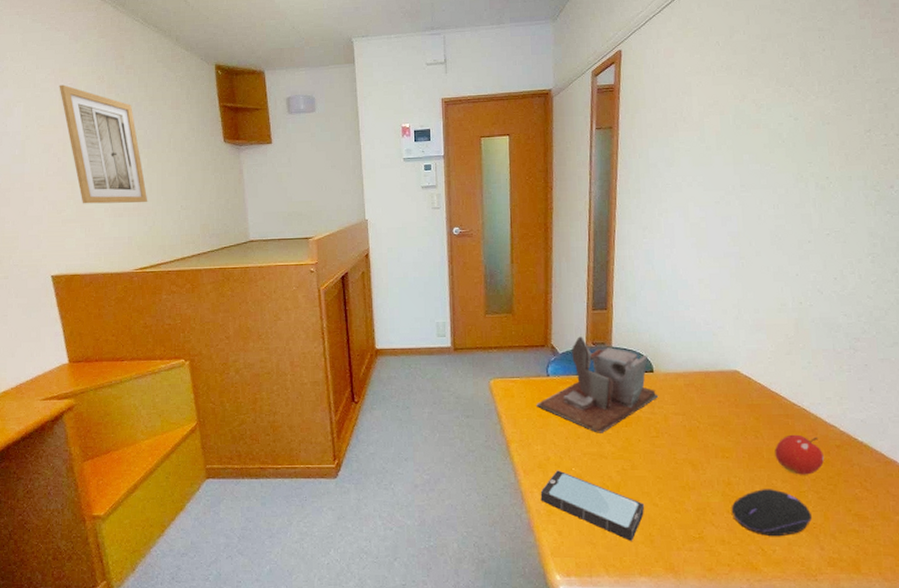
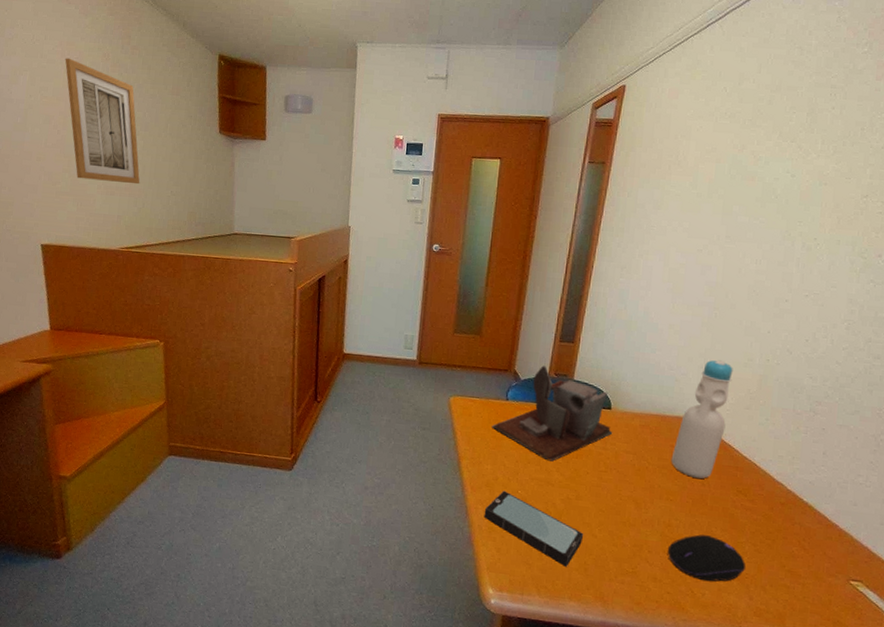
bottle: none [720,308,770,431] -> present [671,360,733,479]
fruit: present [775,434,824,475] -> none [718,486,767,527]

